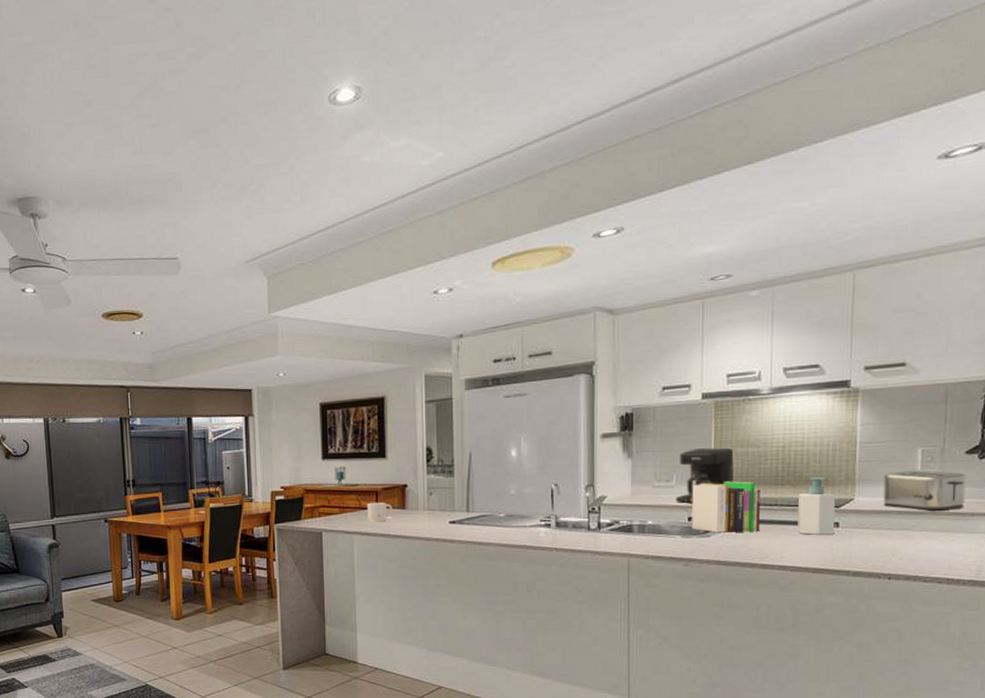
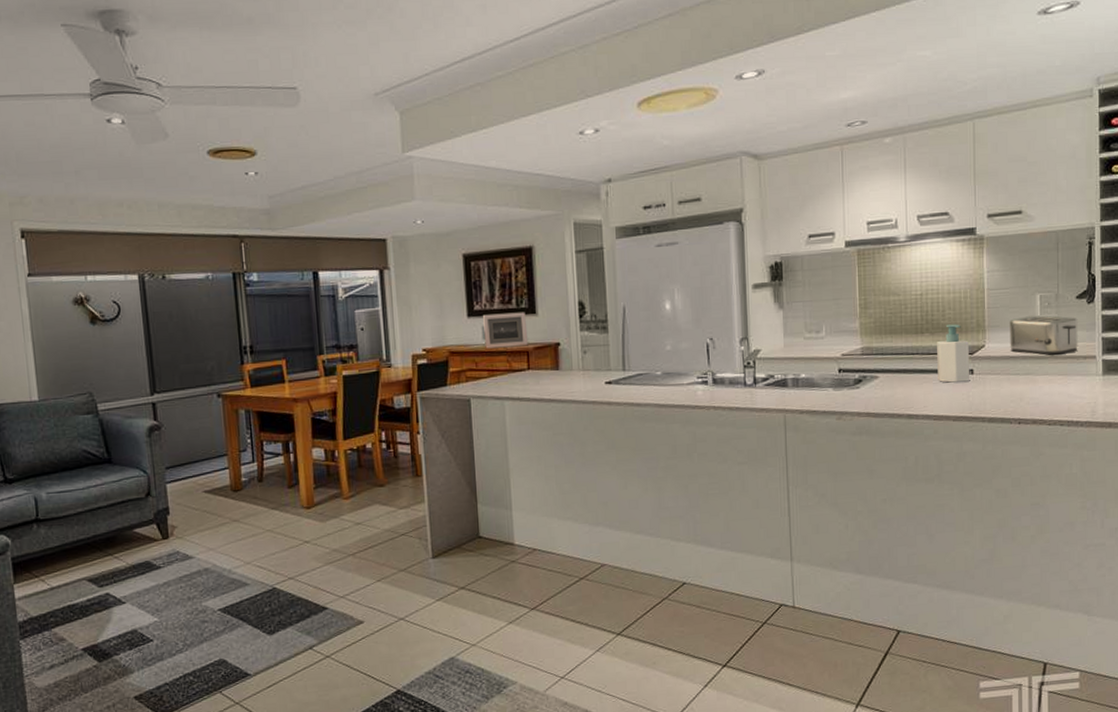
picture frame: none [337,456,377,488] -> present [483,312,528,349]
mug: present [367,502,393,522] -> none [518,363,546,386]
coffee maker: present [676,447,734,503] -> none [826,296,878,354]
books: present [691,481,761,533] -> none [841,330,905,384]

